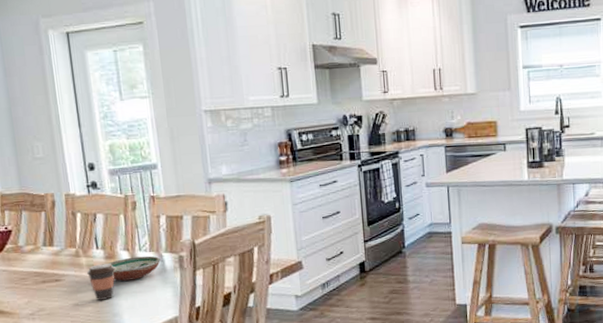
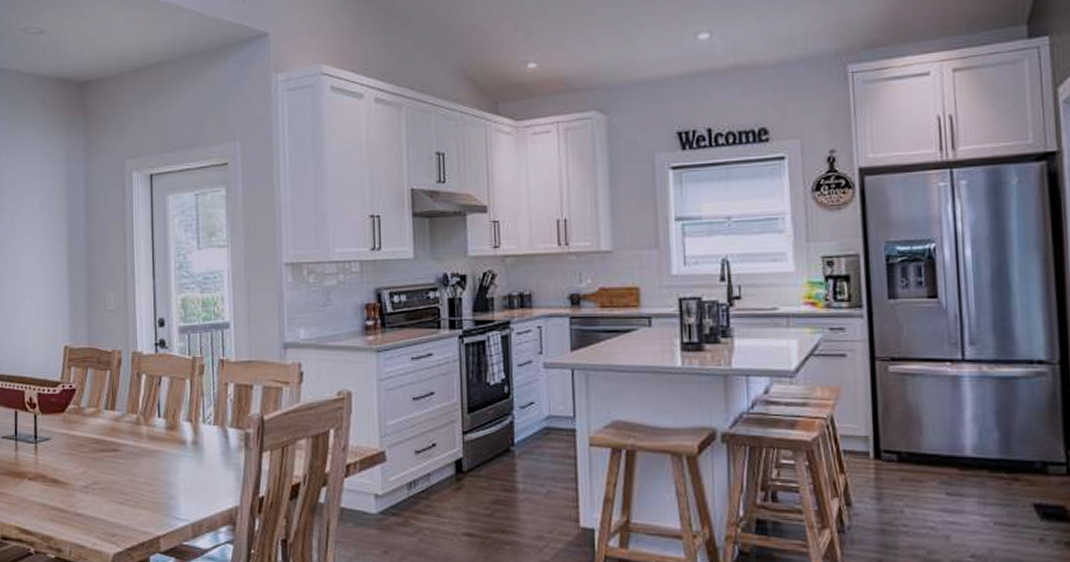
coffee cup: present [86,263,116,301] -> none [145,435,176,478]
decorative bowl: present [107,256,160,281] -> none [168,430,225,457]

